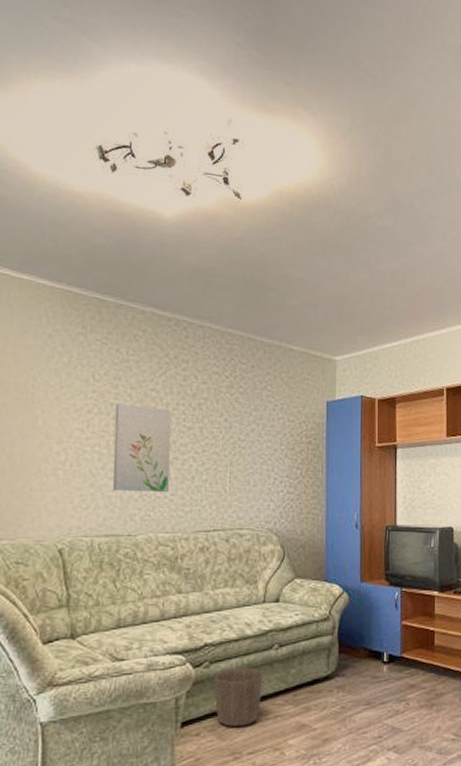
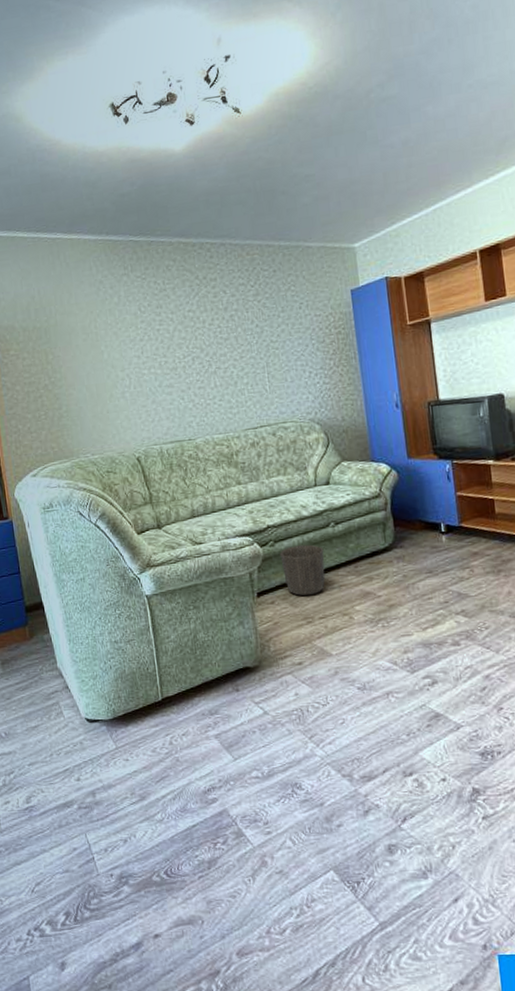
wall art: present [112,403,171,492] -> none [161,326,216,403]

